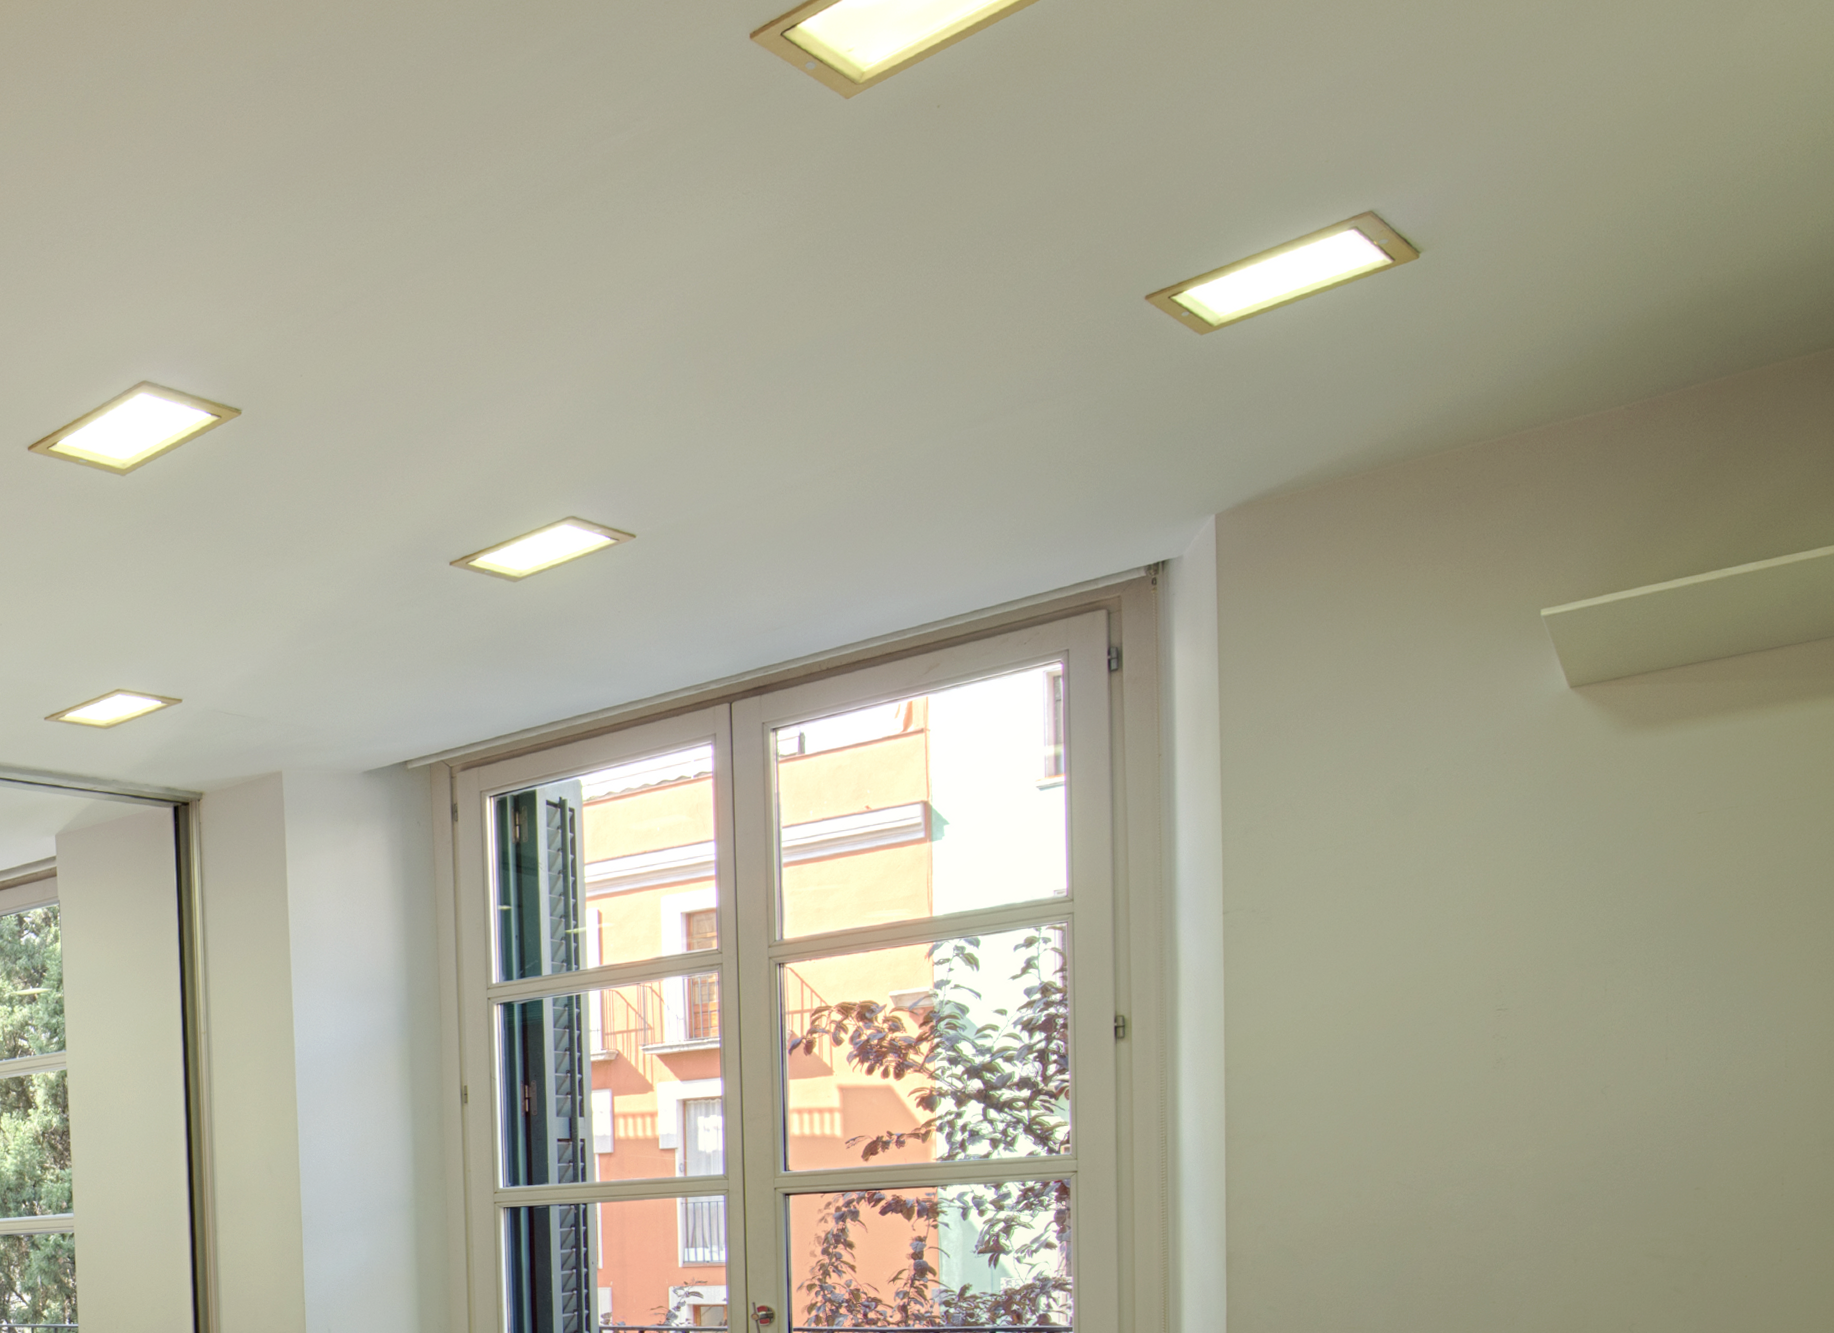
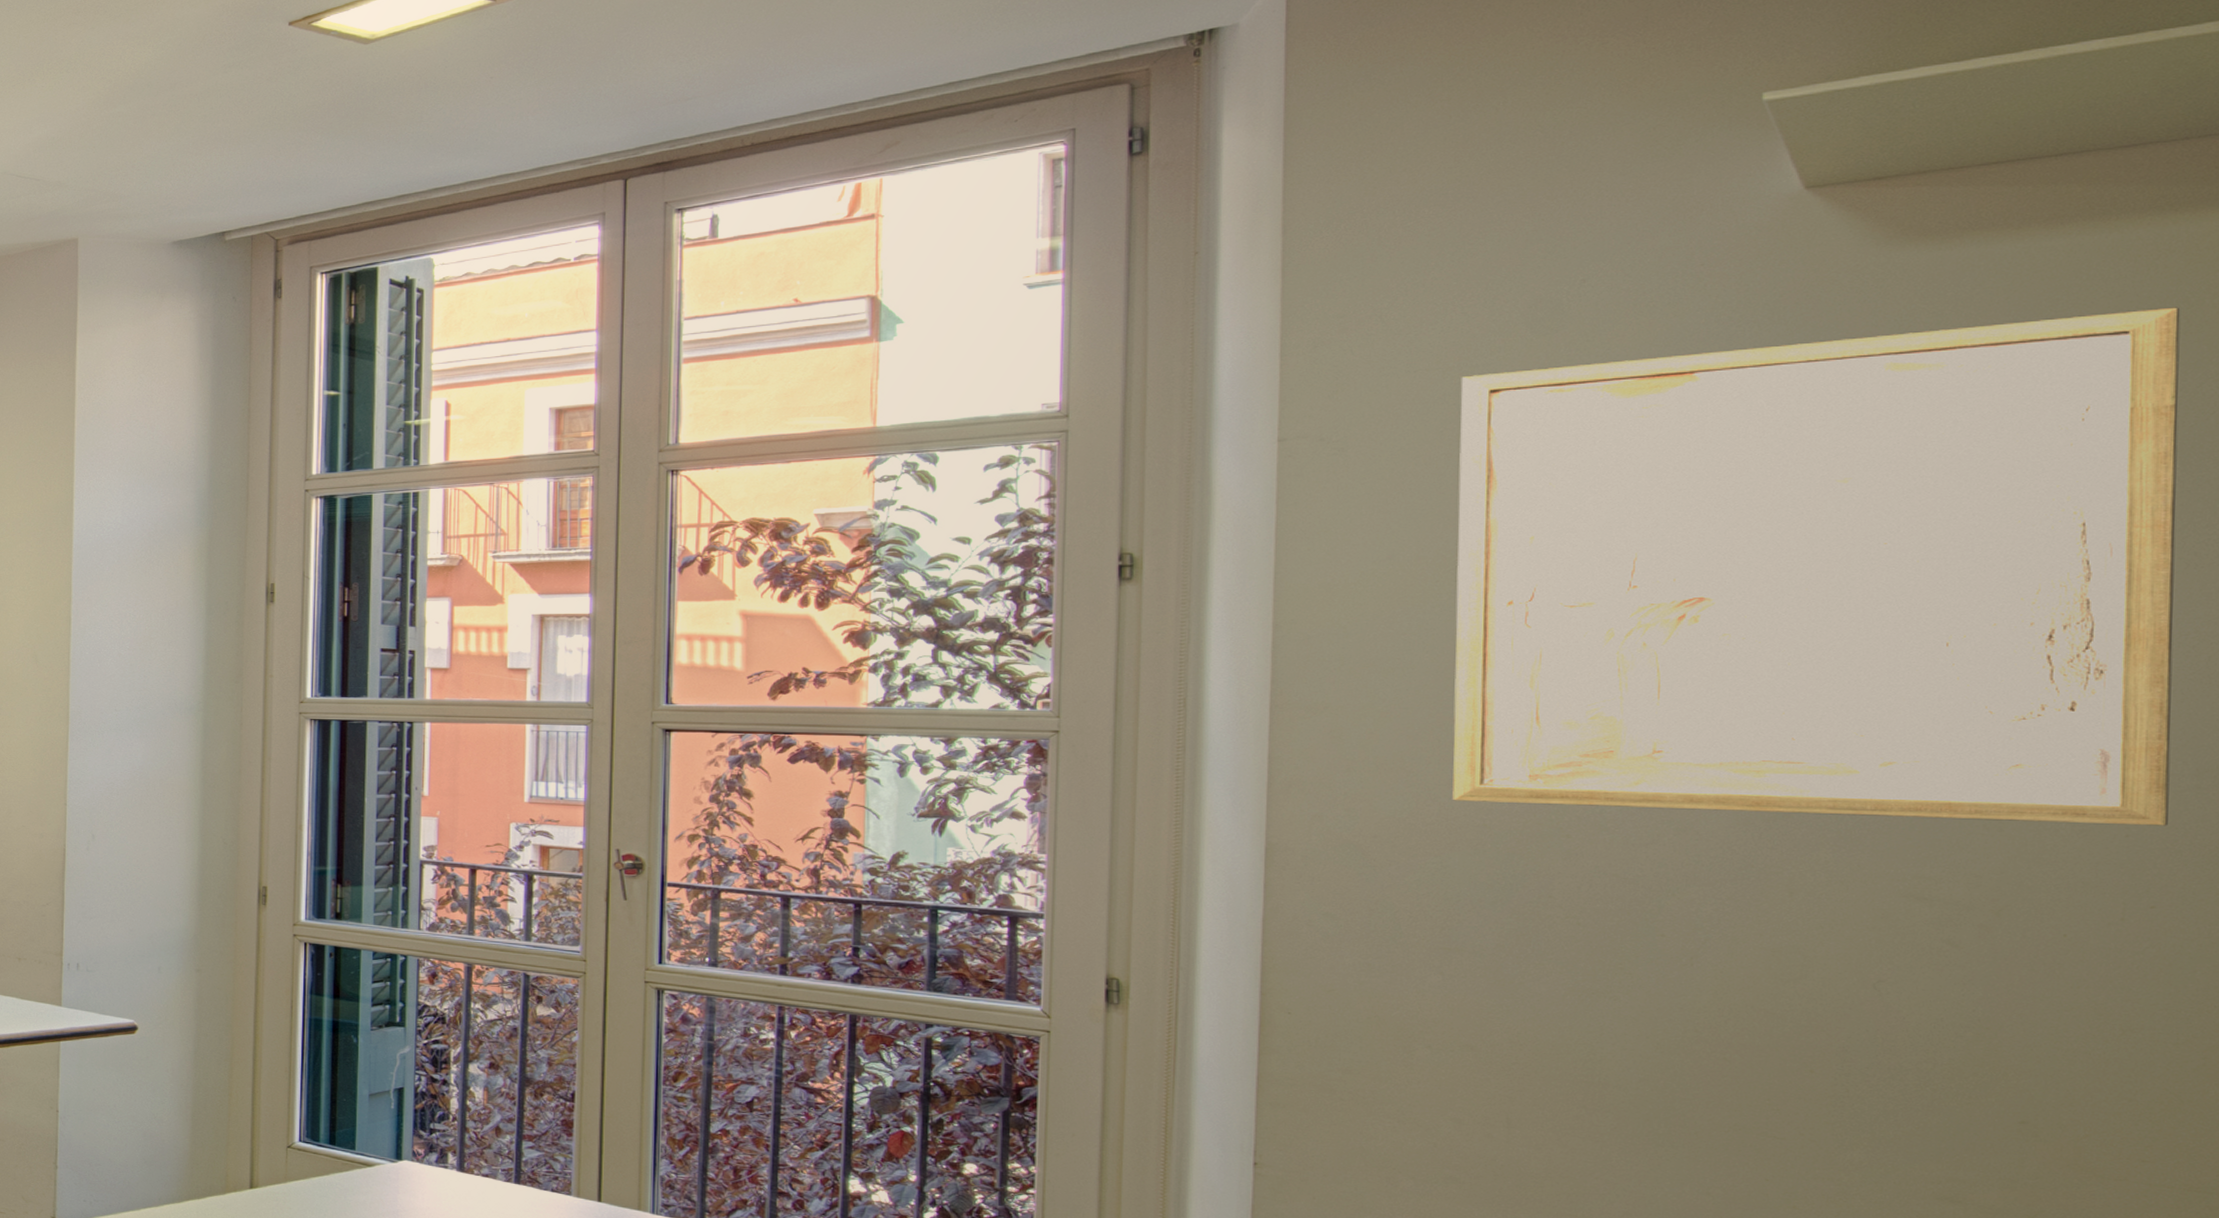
wall art: none [1347,776,1807,1206] -> present [1452,307,2181,826]

